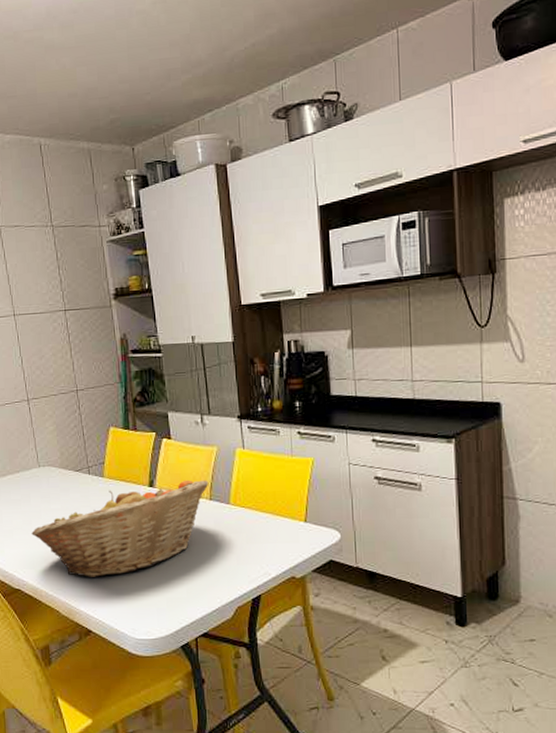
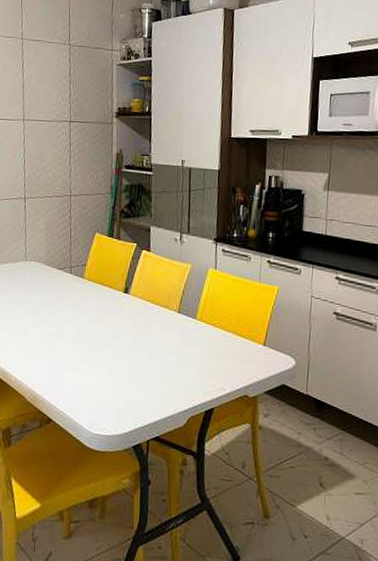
fruit basket: present [31,479,208,577] -> none [10,291,179,371]

